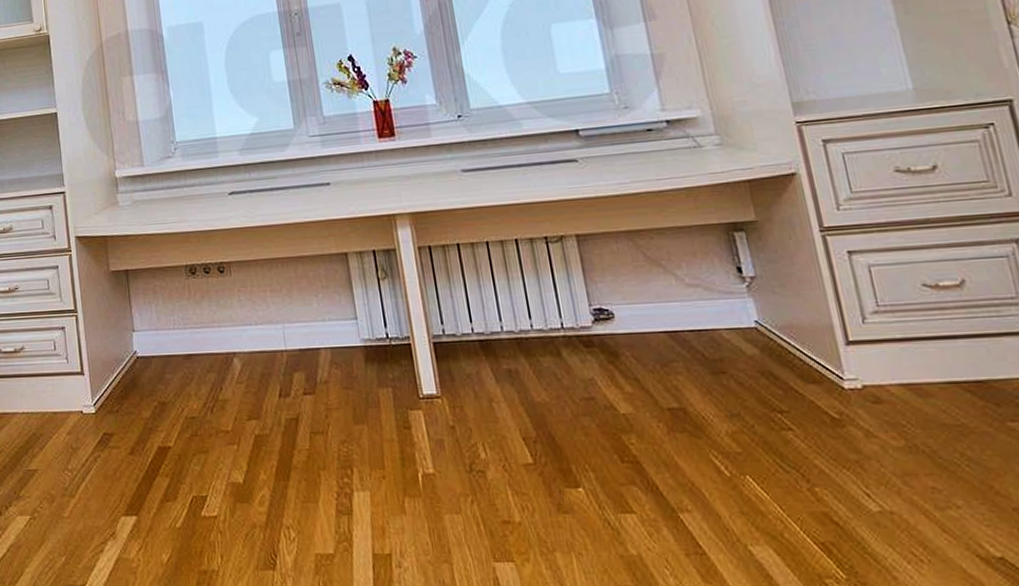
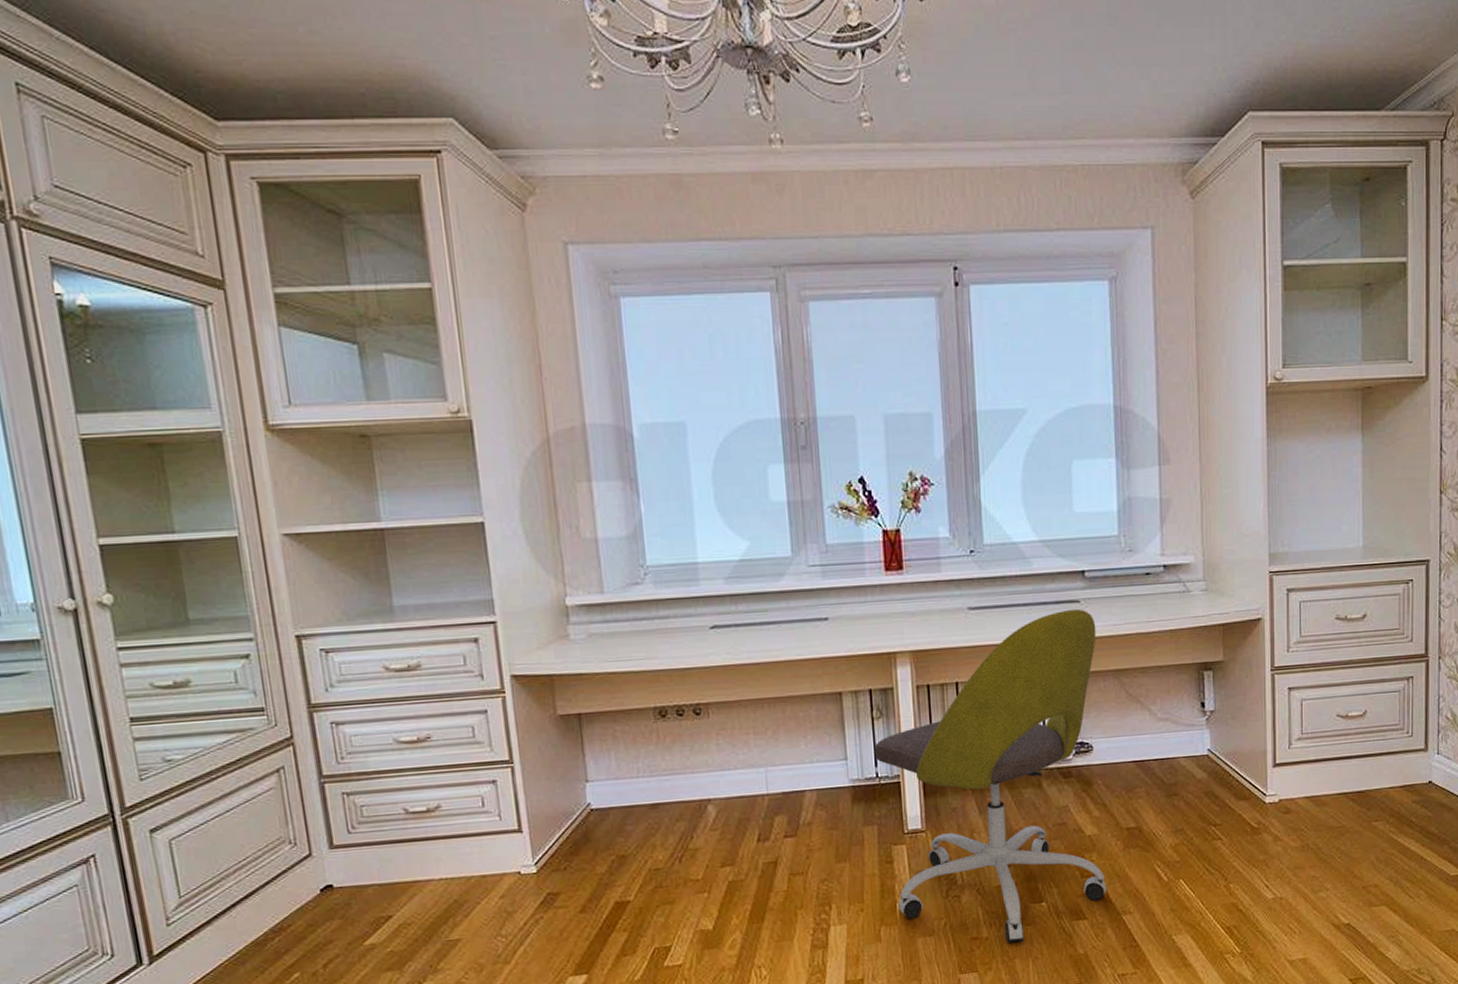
office chair: none [381,168,654,532] -> present [874,608,1106,943]

